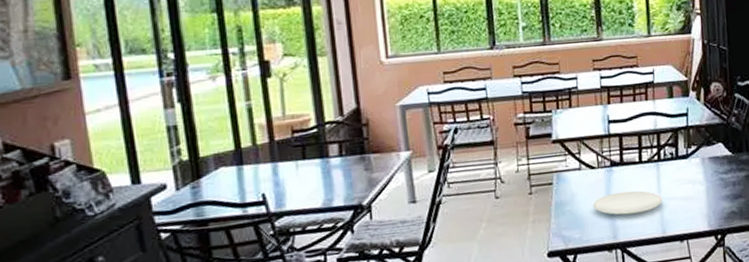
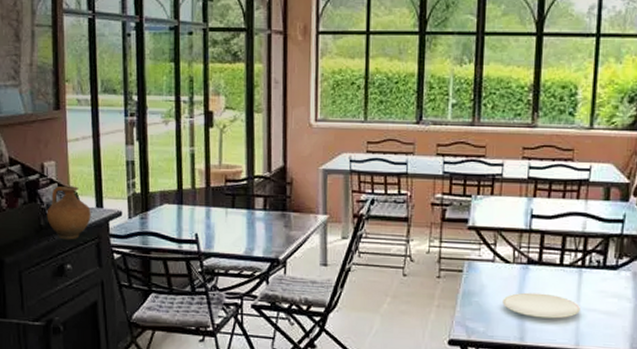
ceramic jug: none [63,164,126,229] -> present [47,186,91,240]

